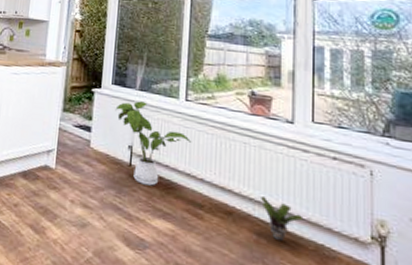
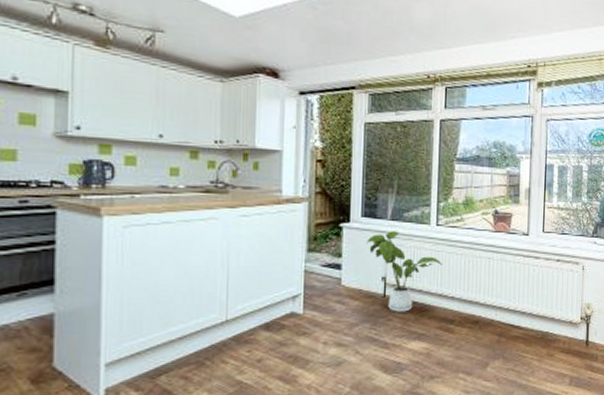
potted plant: present [261,195,304,242] -> none [502,301,534,337]

